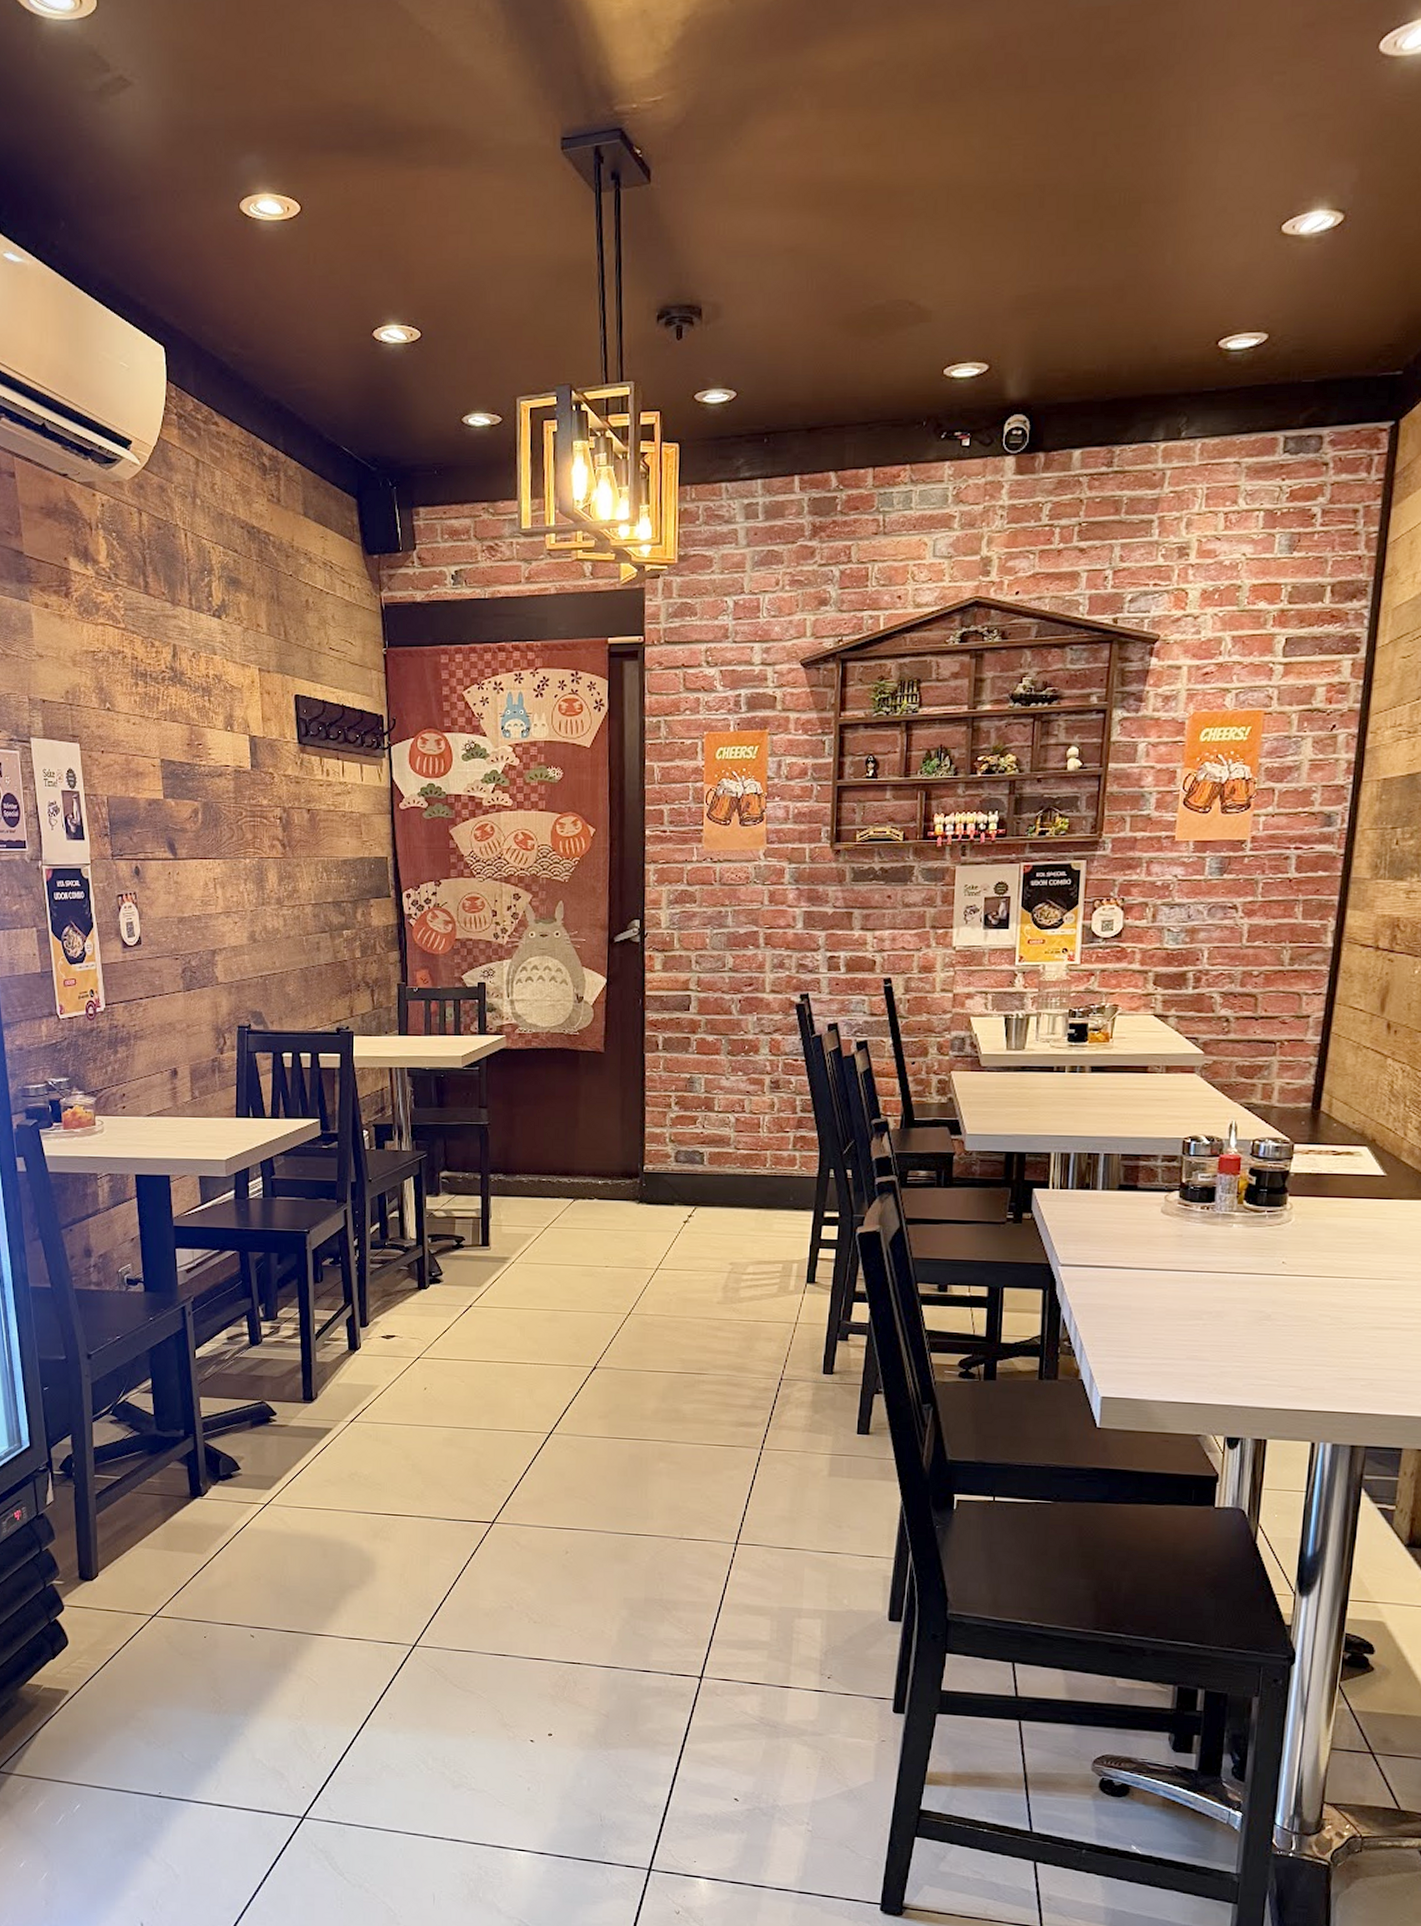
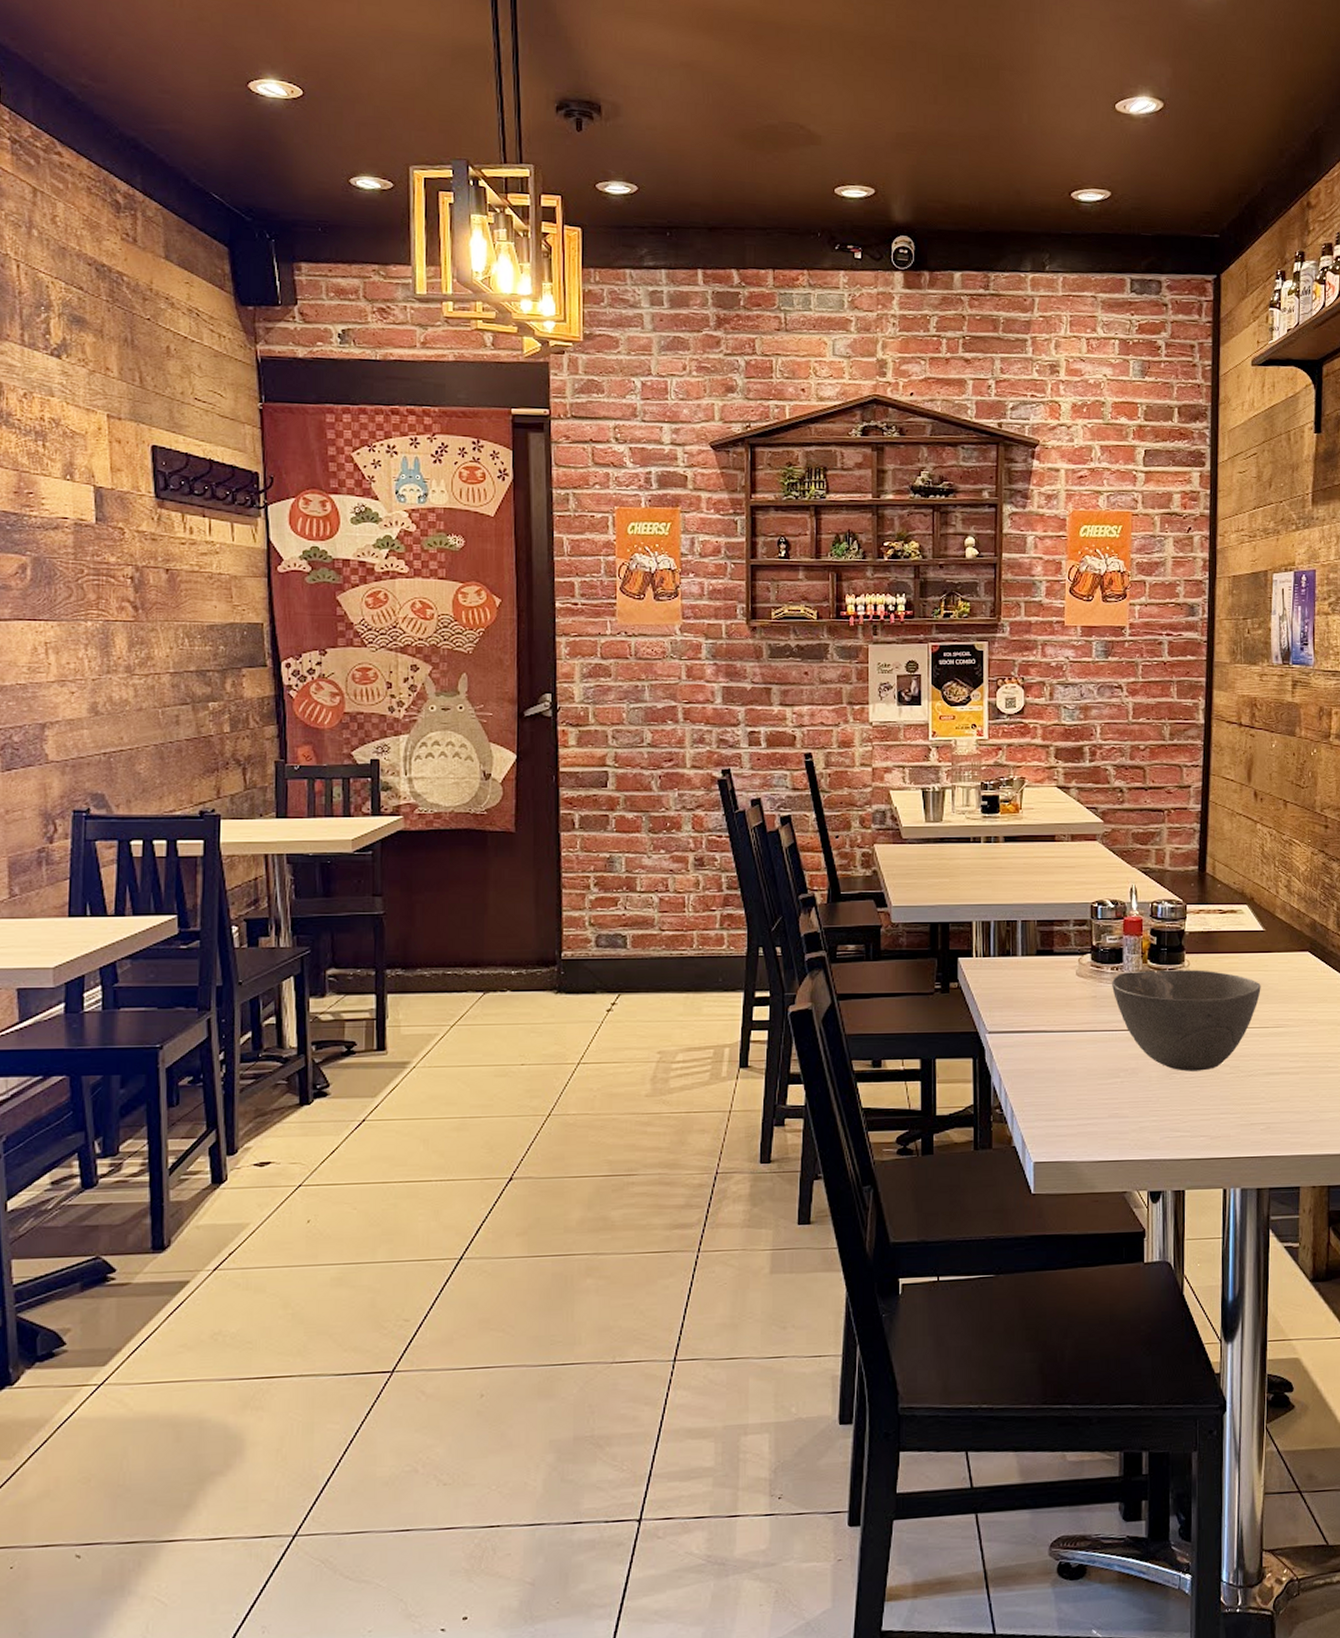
bowl: none [1201,1211,1376,1320] -> present [1112,970,1261,1071]

